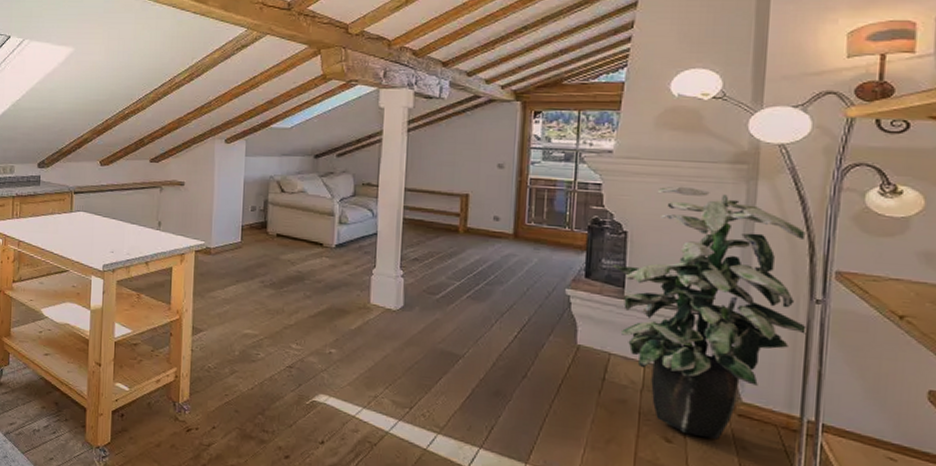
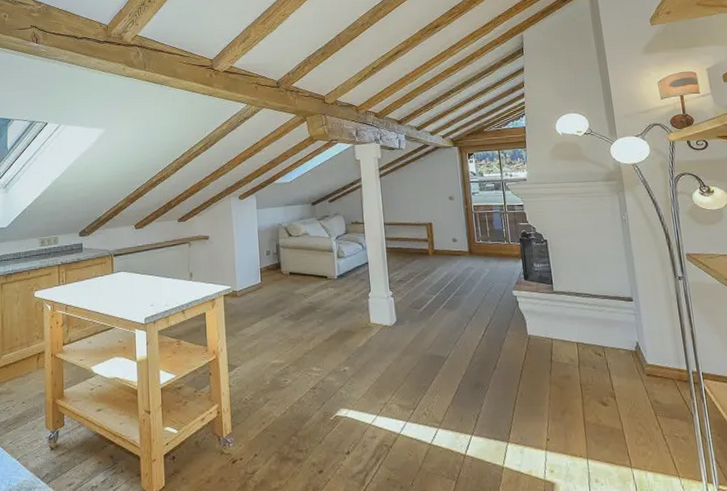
indoor plant: present [611,186,807,439] -> none [540,201,677,398]

